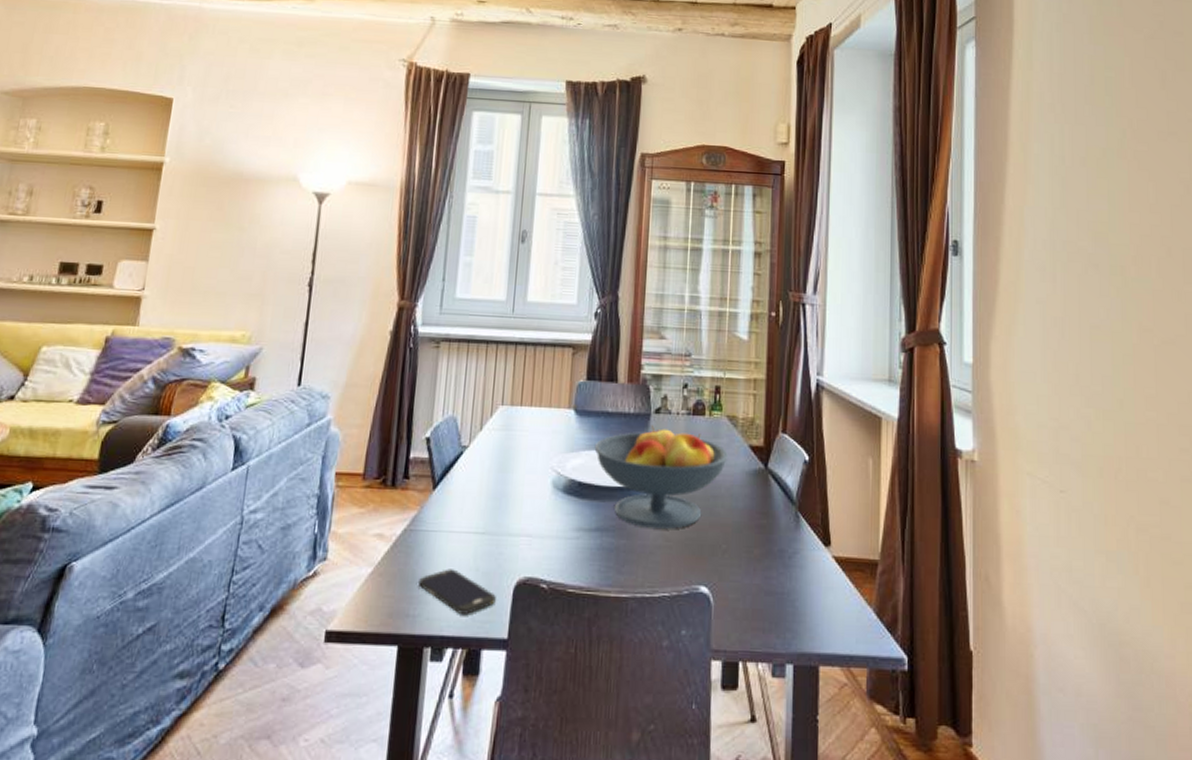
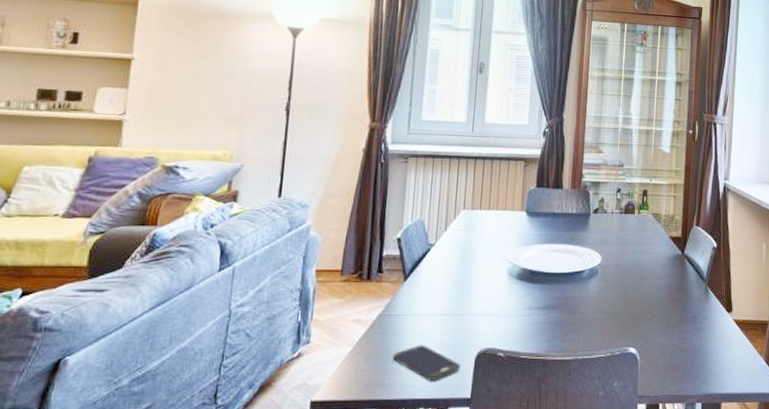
fruit bowl: present [594,425,728,529] -> none [543,223,653,305]

